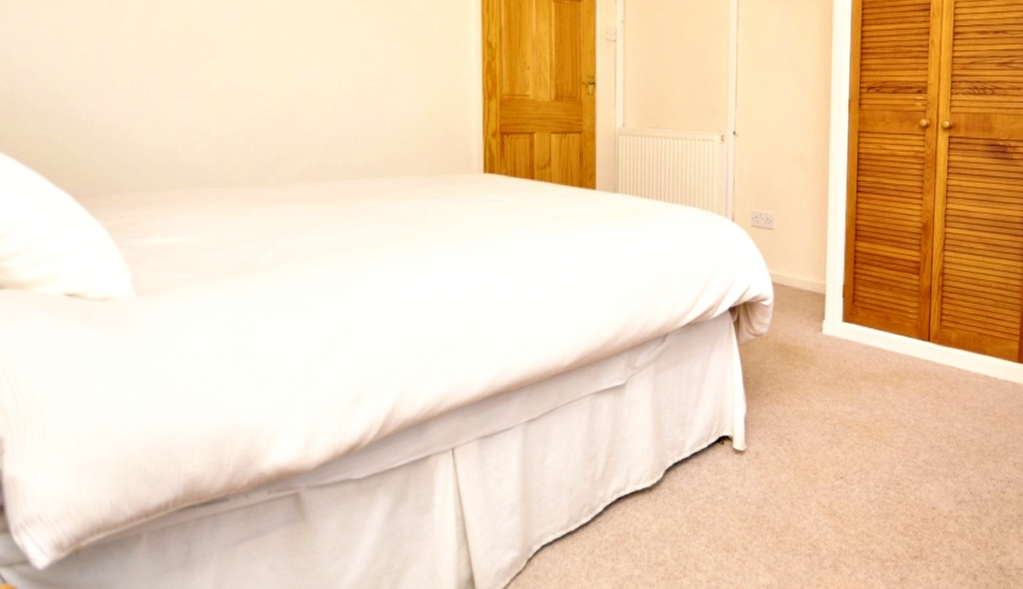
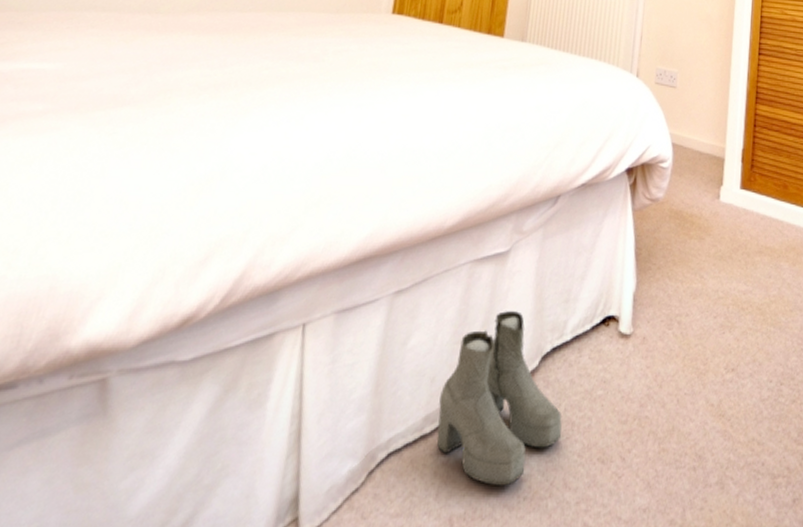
boots: none [579,434,689,569] -> present [436,311,562,486]

